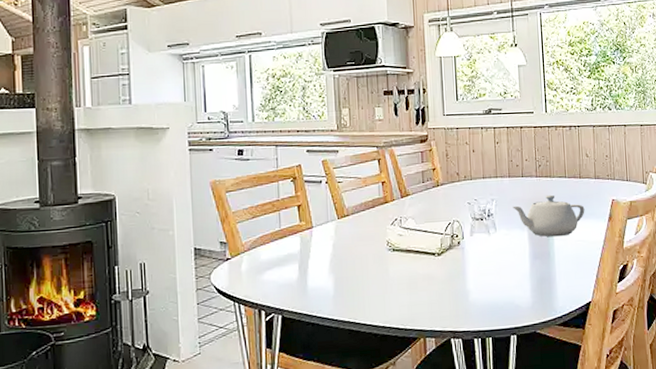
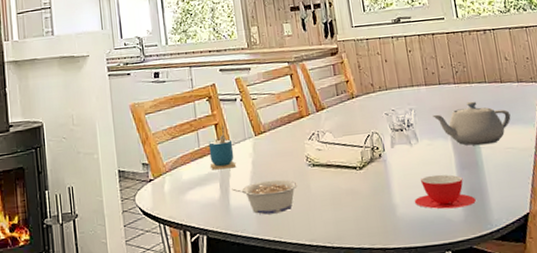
cup: none [289,207,317,251] -> present [208,125,237,170]
legume: none [310,262,376,297] -> present [232,179,298,215]
teacup: none [486,263,544,296] -> present [414,174,476,209]

